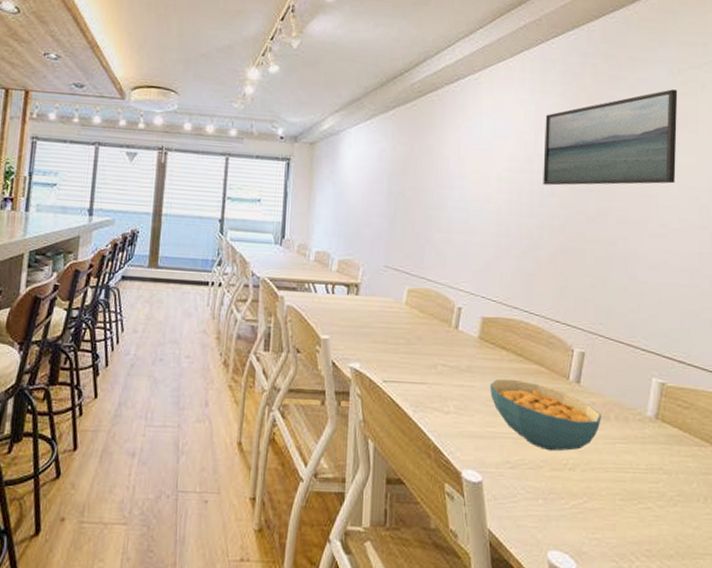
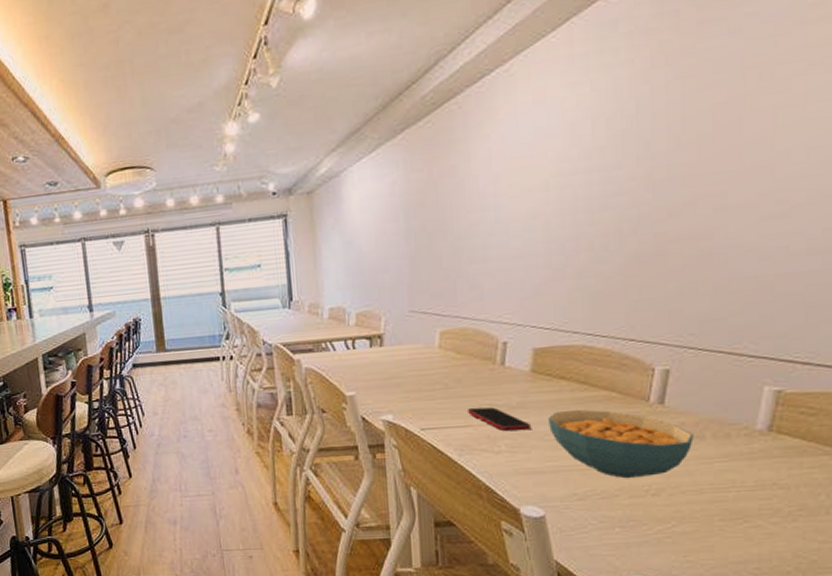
smartphone: none [425,366,477,394] -> present [468,407,532,431]
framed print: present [543,89,678,186] -> none [605,16,808,183]

